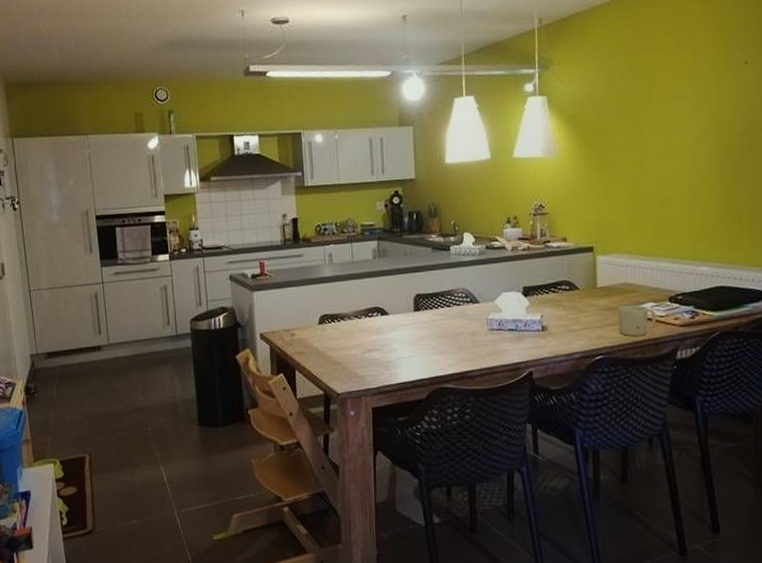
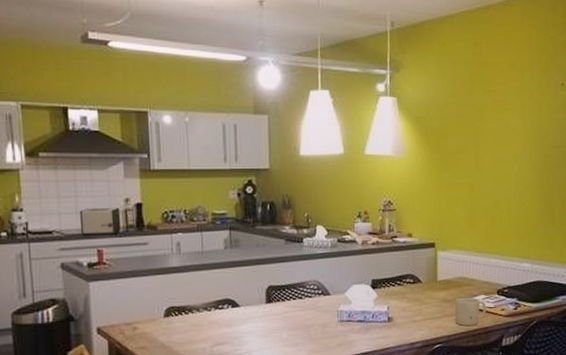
toaster: none [244,223,280,251] -> present [79,208,121,237]

